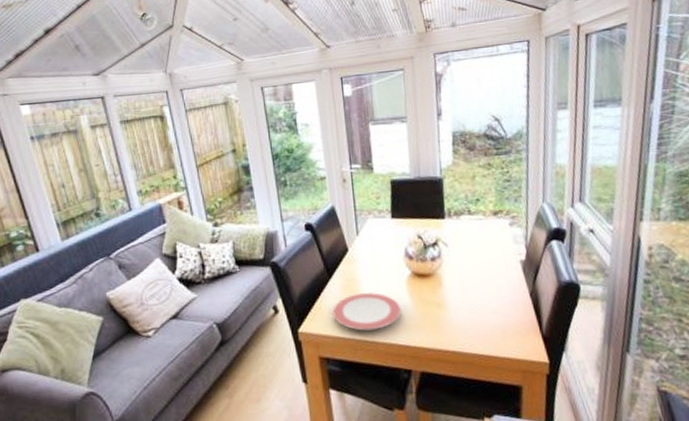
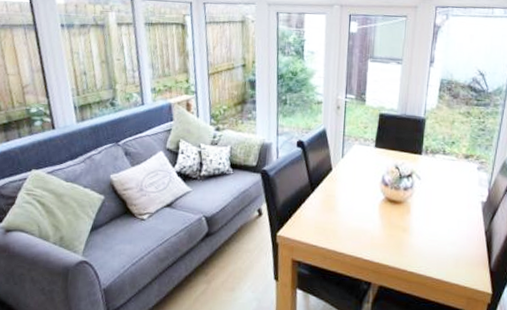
plate: present [332,292,401,331] -> none [310,209,370,243]

